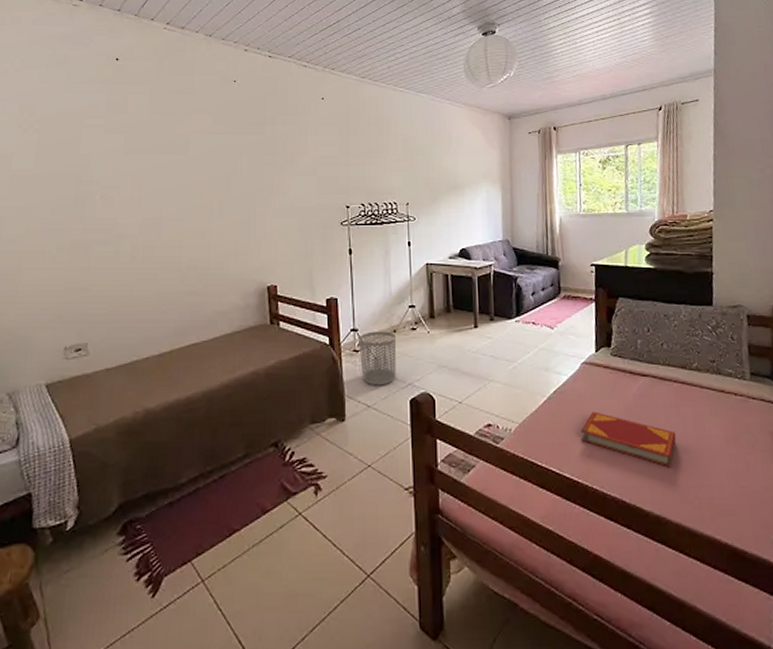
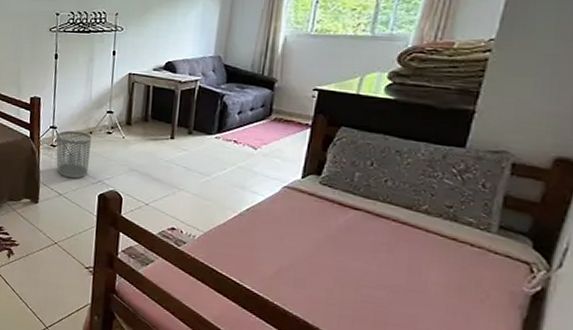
hardback book: present [580,411,677,468] -> none [269,234,383,302]

